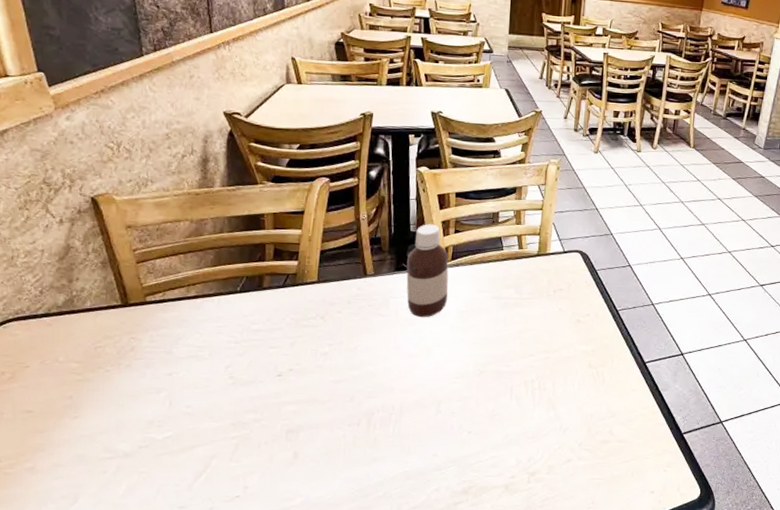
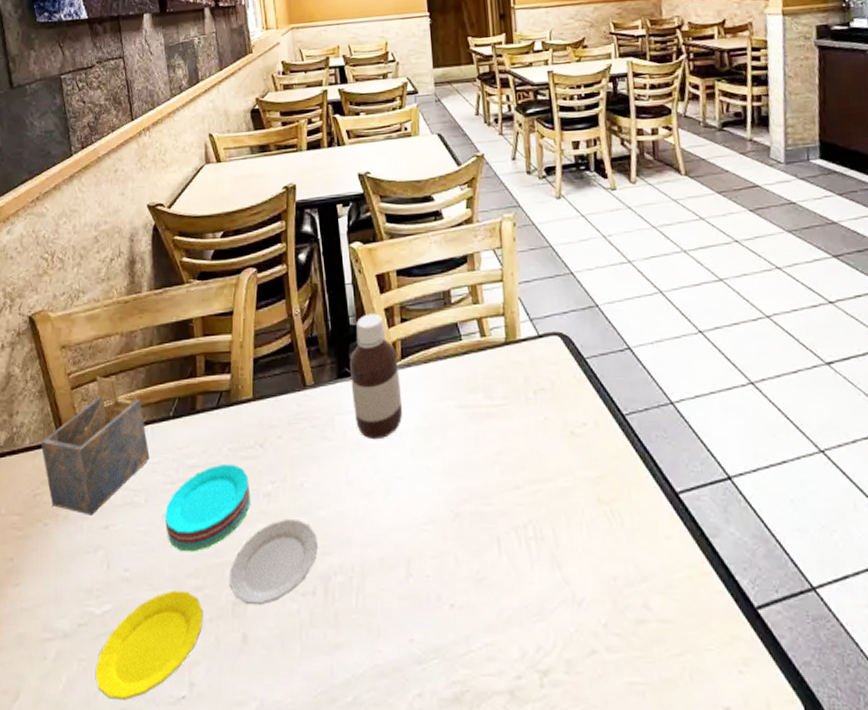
napkin holder: none [103,254,215,365] -> present [40,376,150,515]
plate: none [155,330,365,500] -> present [95,465,318,700]

